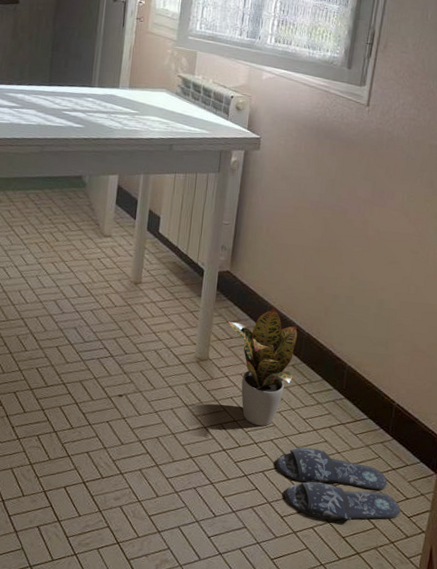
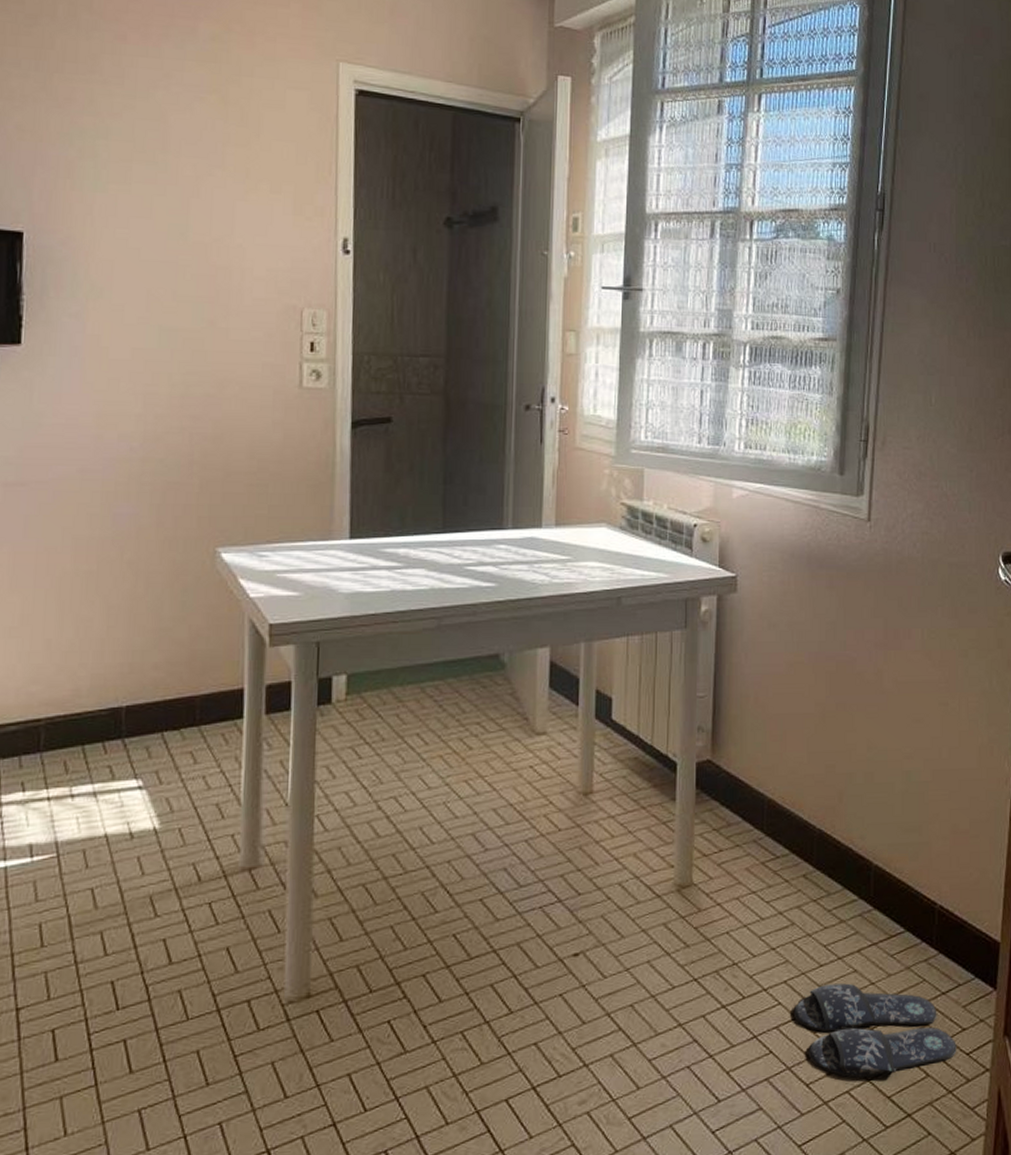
potted plant: present [228,308,298,426] -> none [714,802,806,965]

